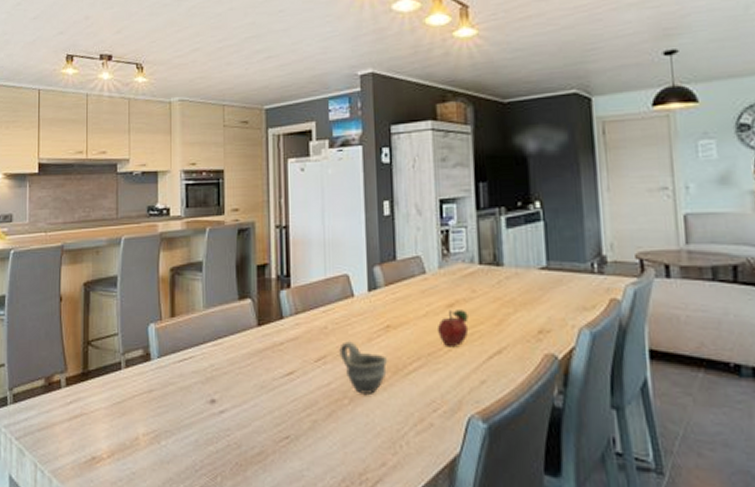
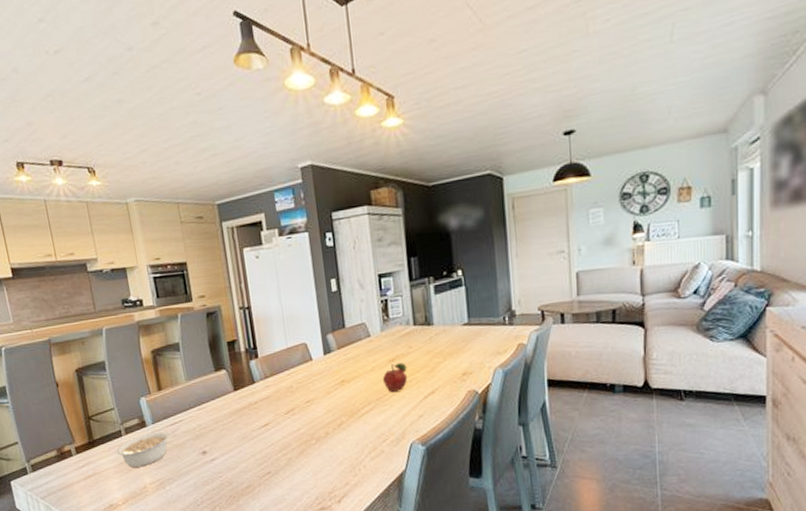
legume: none [110,365,189,412] -> present [115,427,180,468]
cup: present [339,340,388,396] -> none [304,394,345,436]

